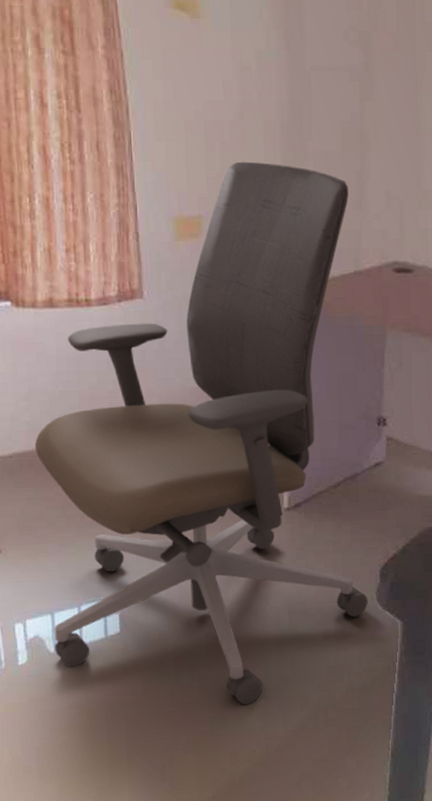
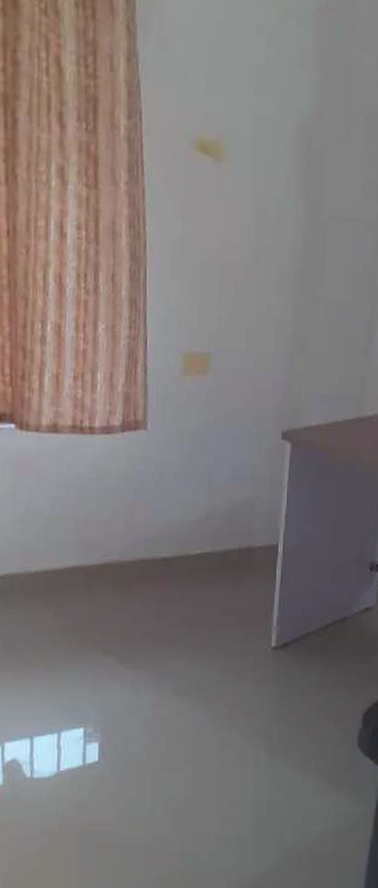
office chair: present [34,161,368,705] -> none [27,303,357,843]

